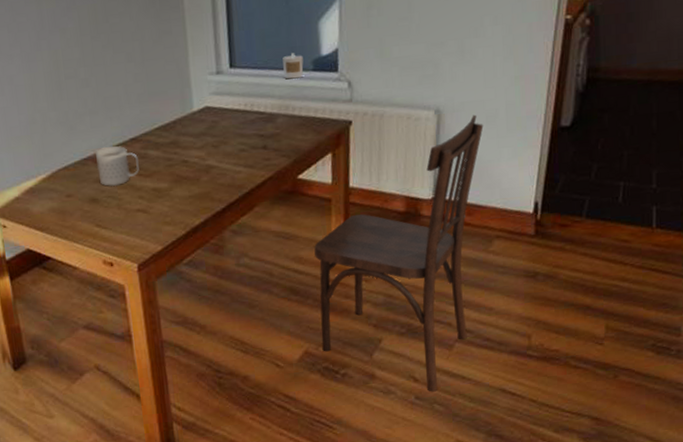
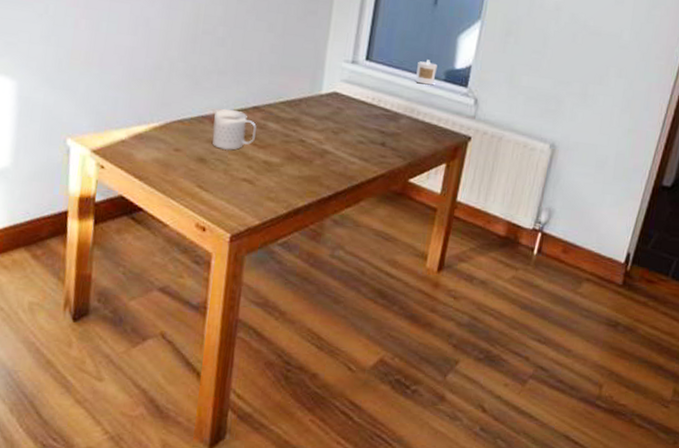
dining chair: present [314,114,484,392] -> none [398,156,593,426]

